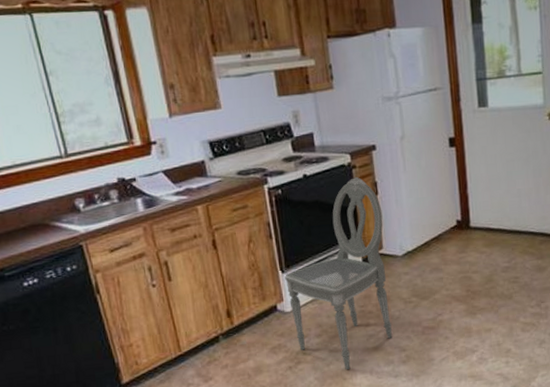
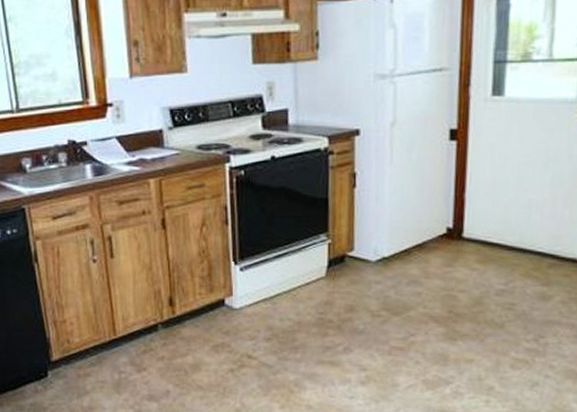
dining chair: present [285,177,392,370] -> none [237,165,358,383]

